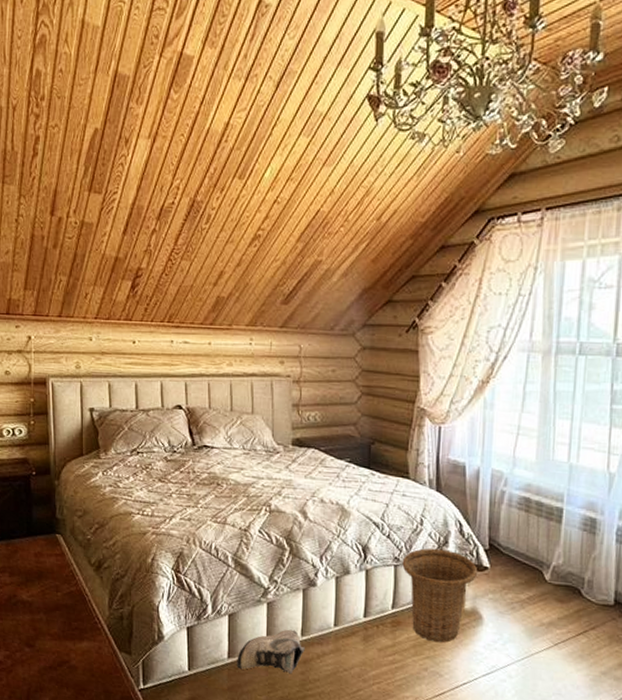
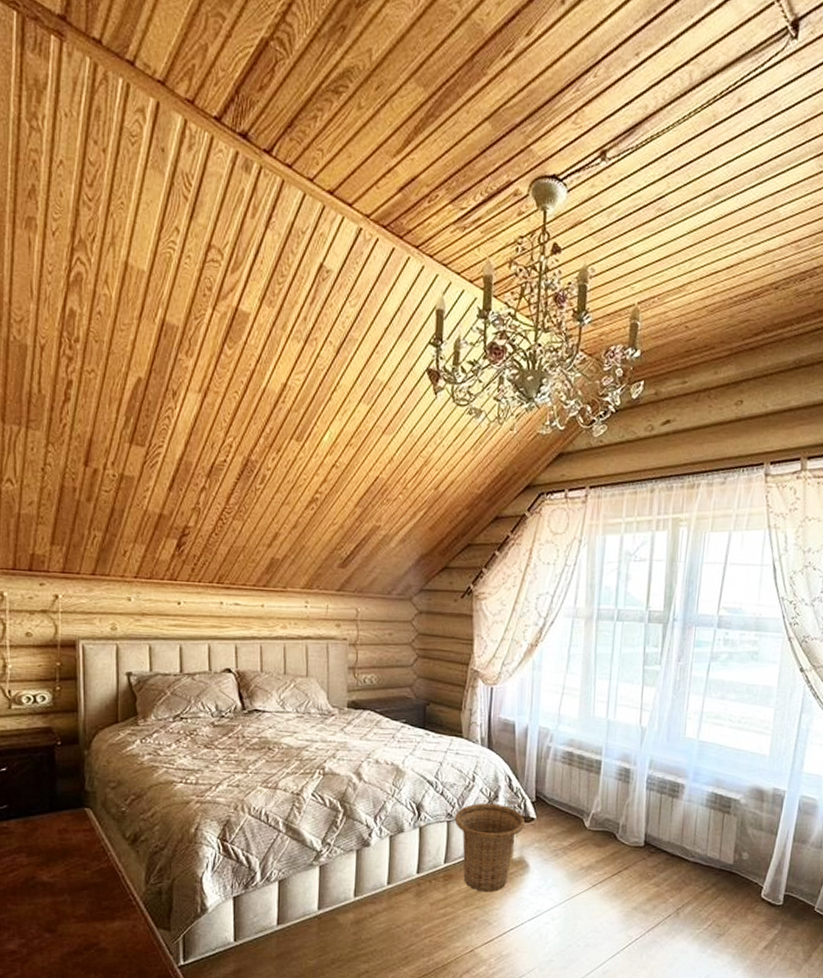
shoe: present [237,629,305,674] -> none [286,891,358,936]

